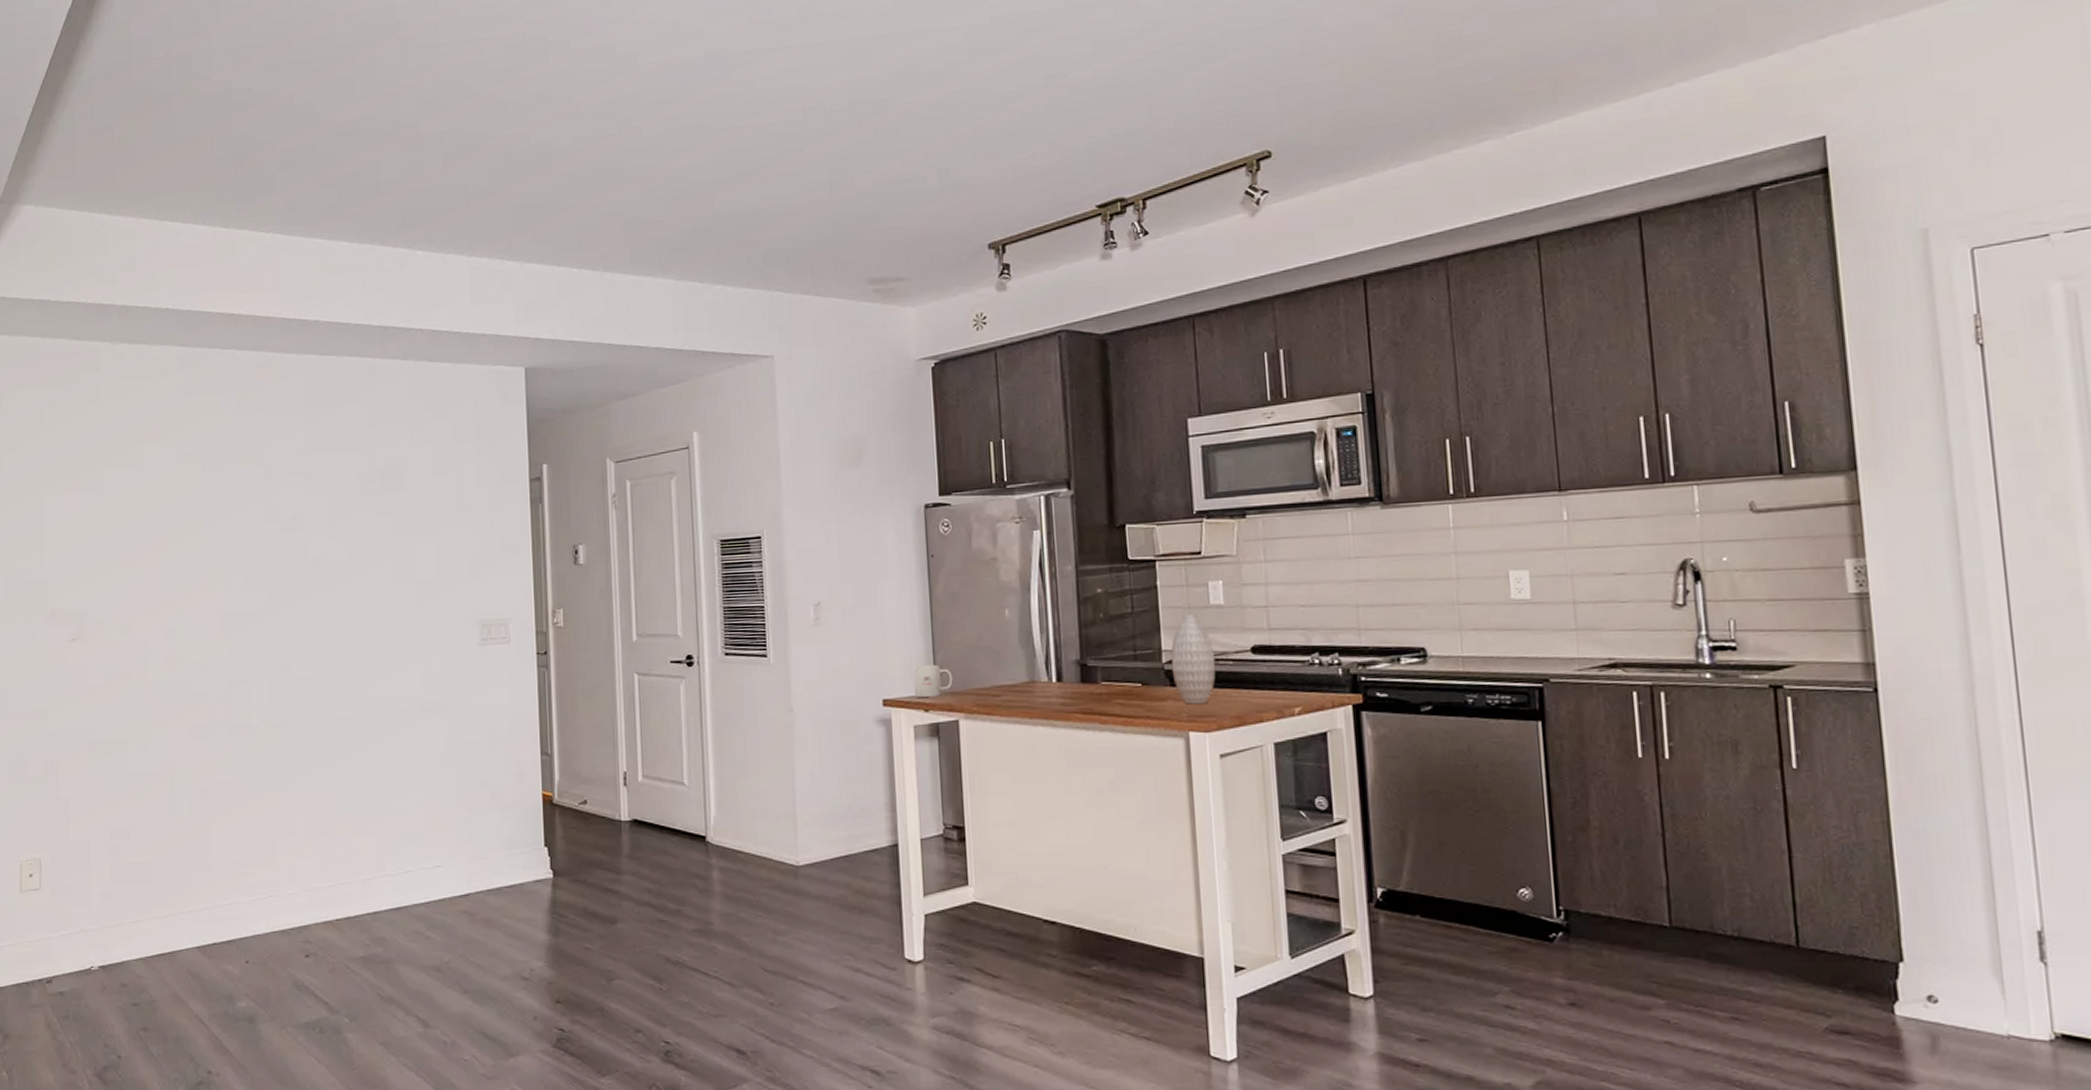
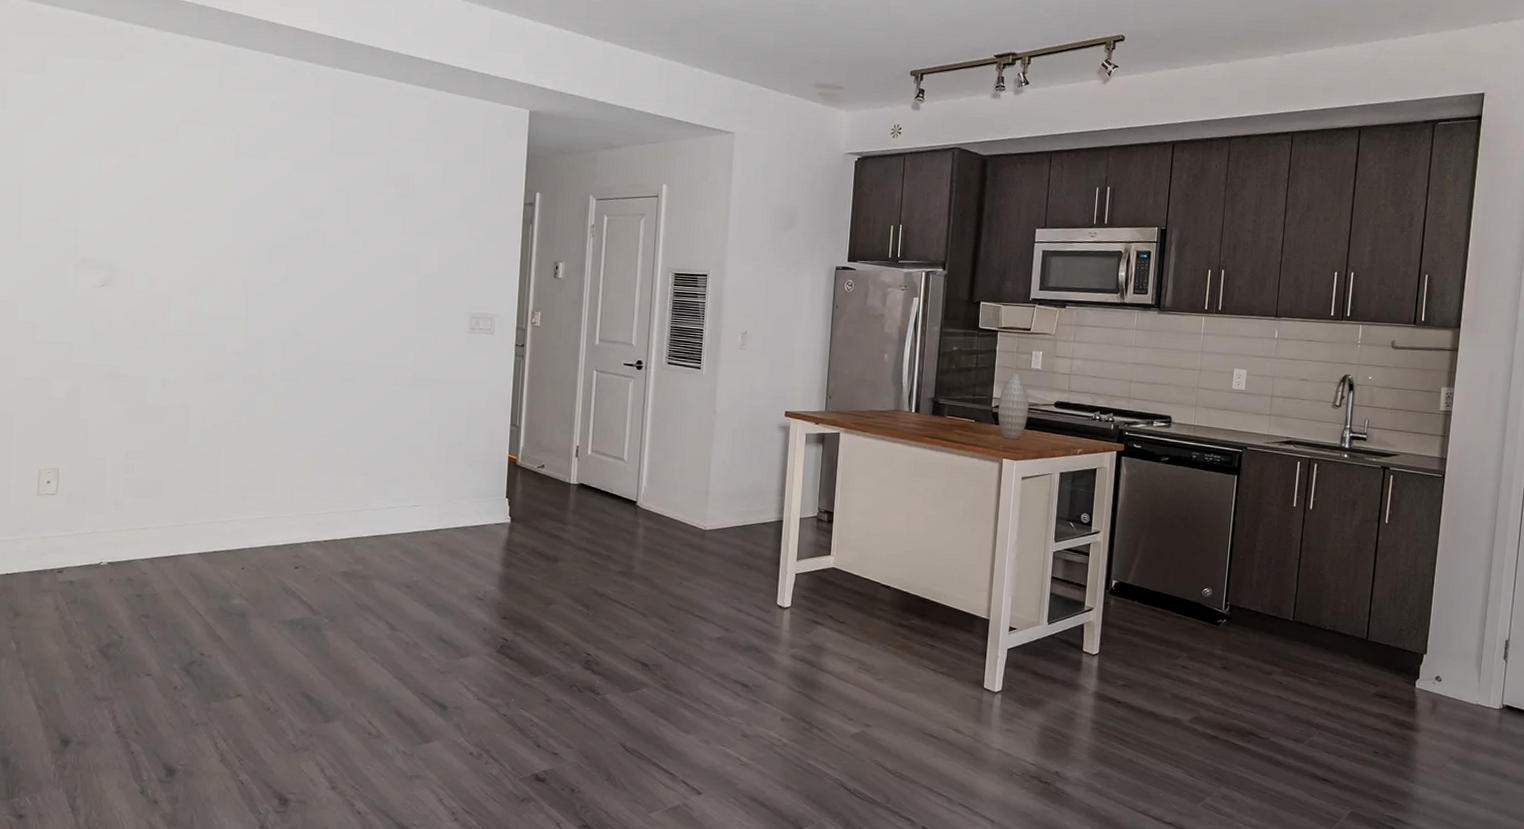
mug: present [912,664,953,698] -> none [809,388,840,415]

